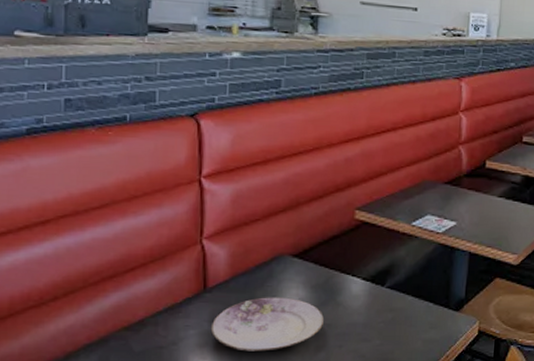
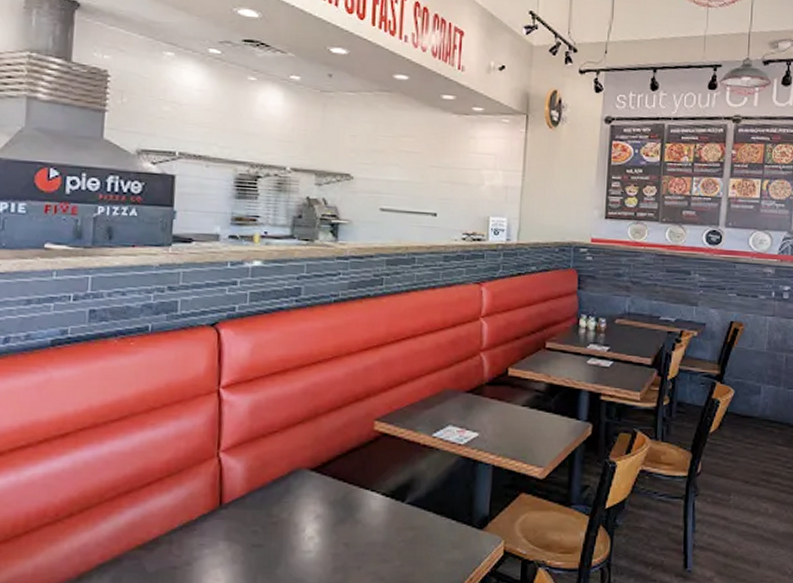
plate: present [210,297,325,352] -> none [225,514,343,573]

